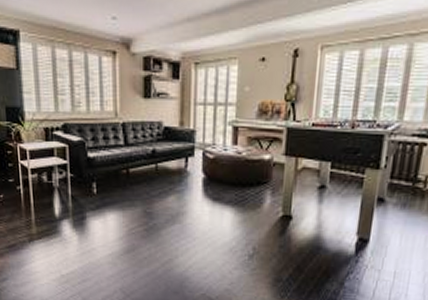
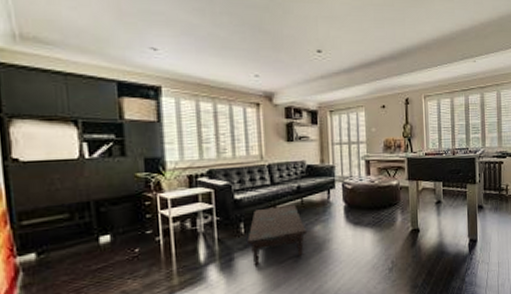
coffee table: none [99,170,159,228] -> present [247,205,306,266]

